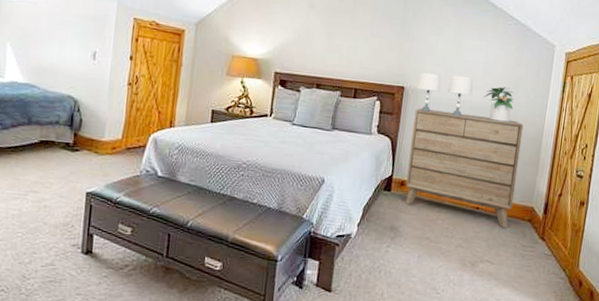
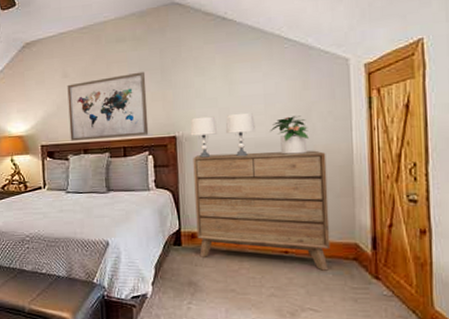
wall art: none [305,16,388,81] -> present [67,71,149,141]

